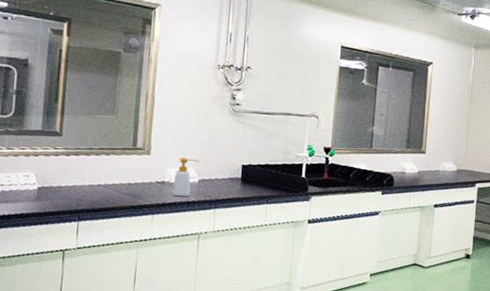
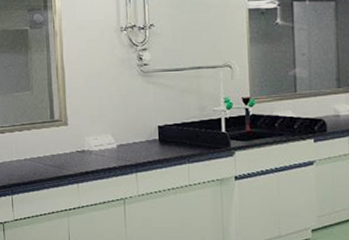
soap bottle: present [172,158,199,197] -> none [93,125,115,164]

